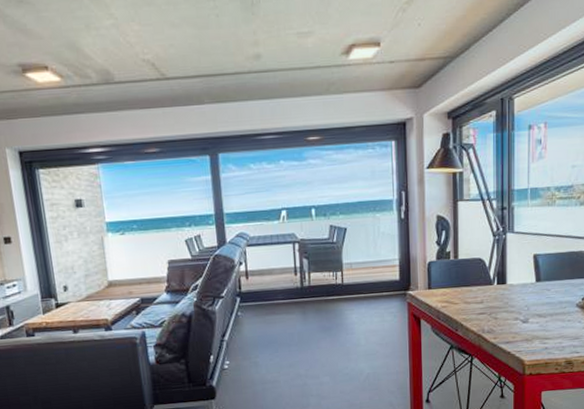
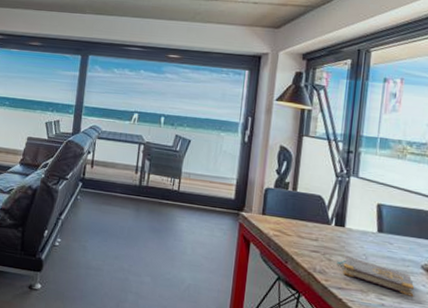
book: none [503,311,572,335] -> present [337,256,415,297]

